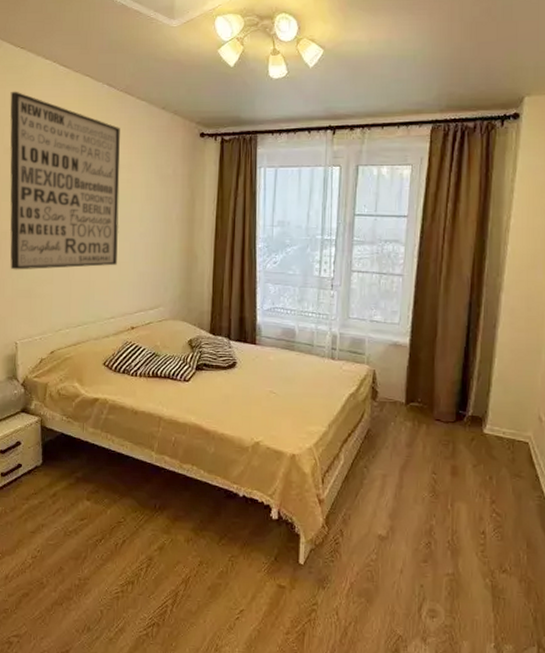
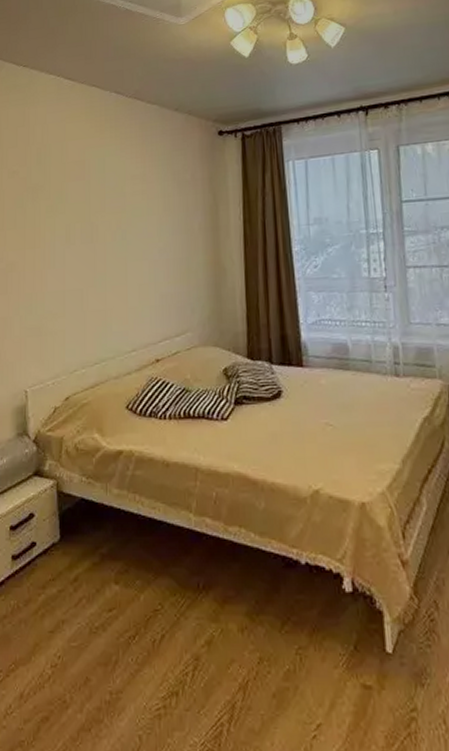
wall art: present [9,91,120,270] -> none [13,111,136,306]

